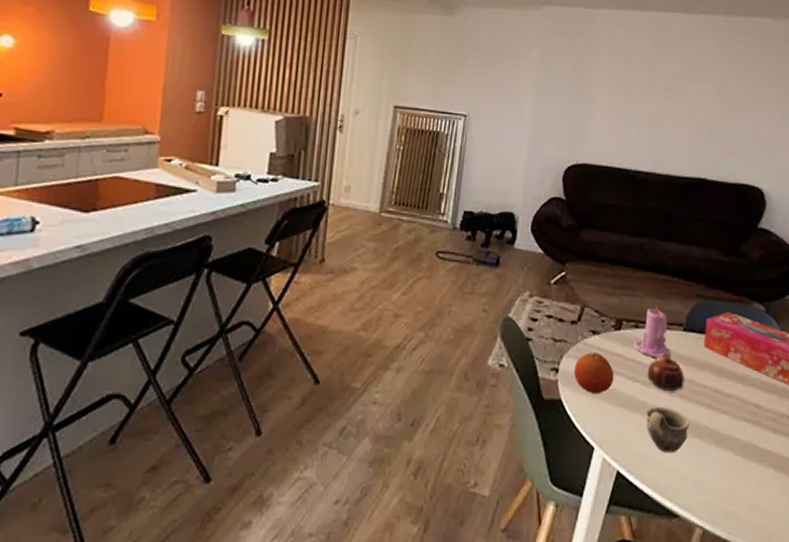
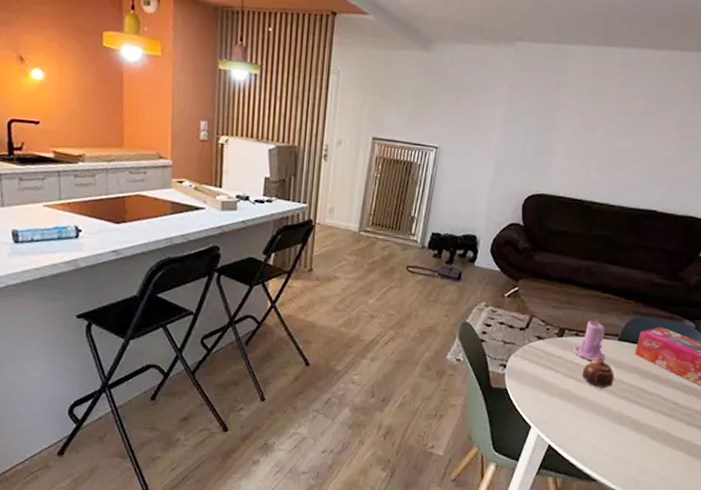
fruit: present [573,352,614,395] -> none [518,353,554,387]
cup: present [645,407,690,453] -> none [576,399,615,434]

